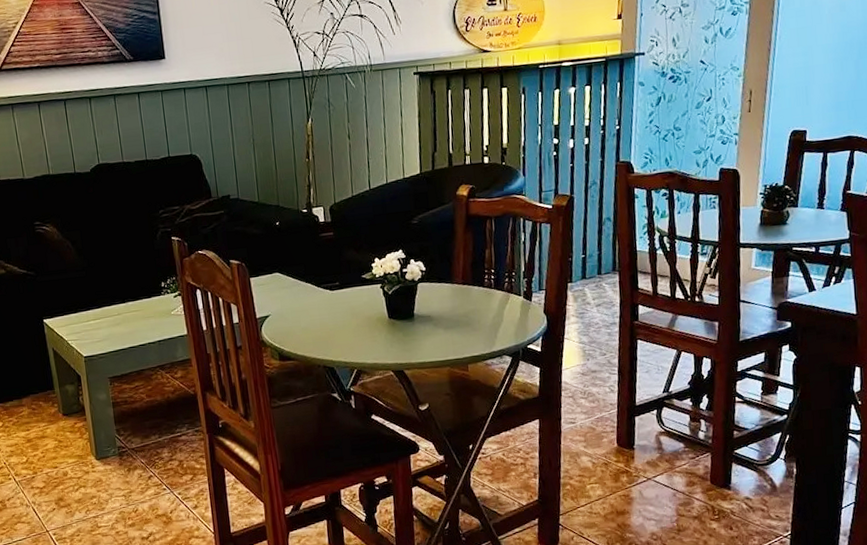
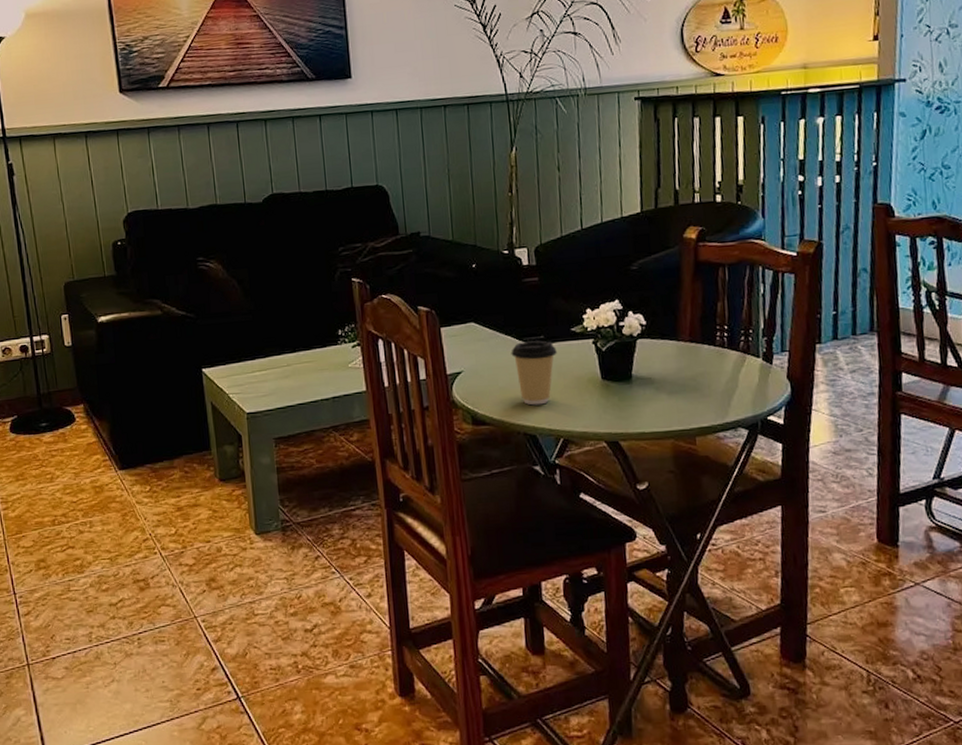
coffee cup: none [311,286,350,342] -> present [511,340,557,406]

